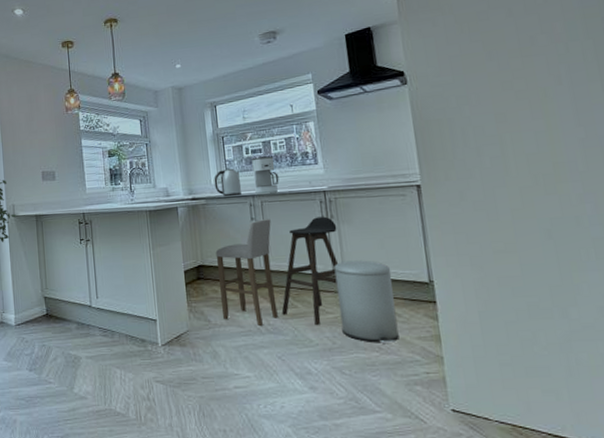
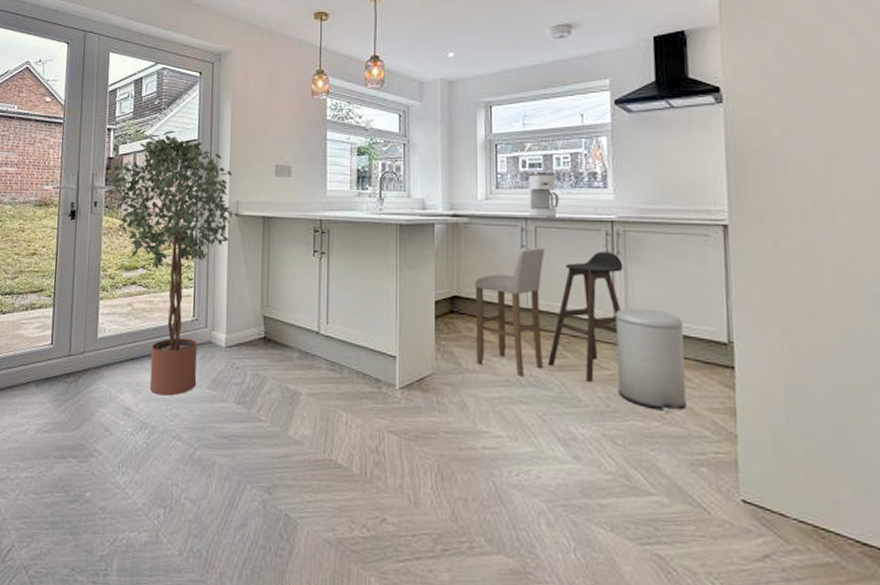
kettle: present [214,168,243,197] -> none [481,183,514,217]

